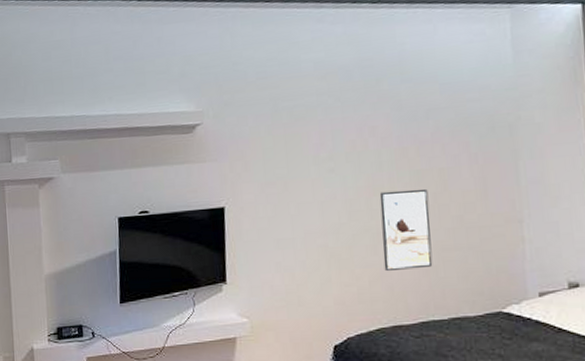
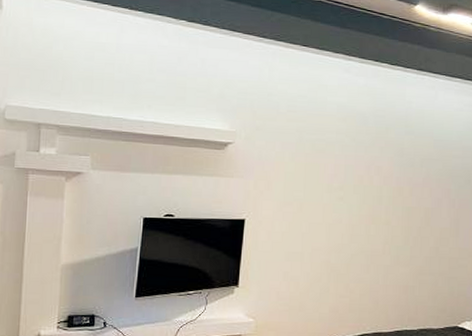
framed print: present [379,188,433,272] -> none [373,221,415,288]

